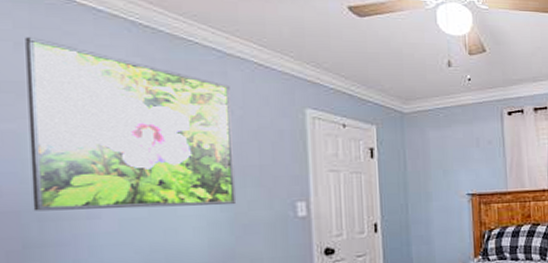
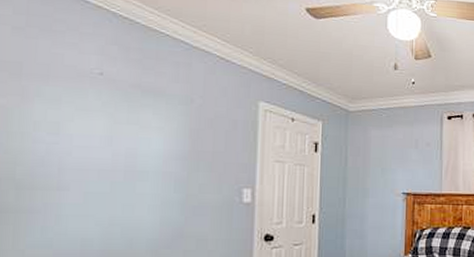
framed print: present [25,37,237,211] -> none [12,23,193,187]

